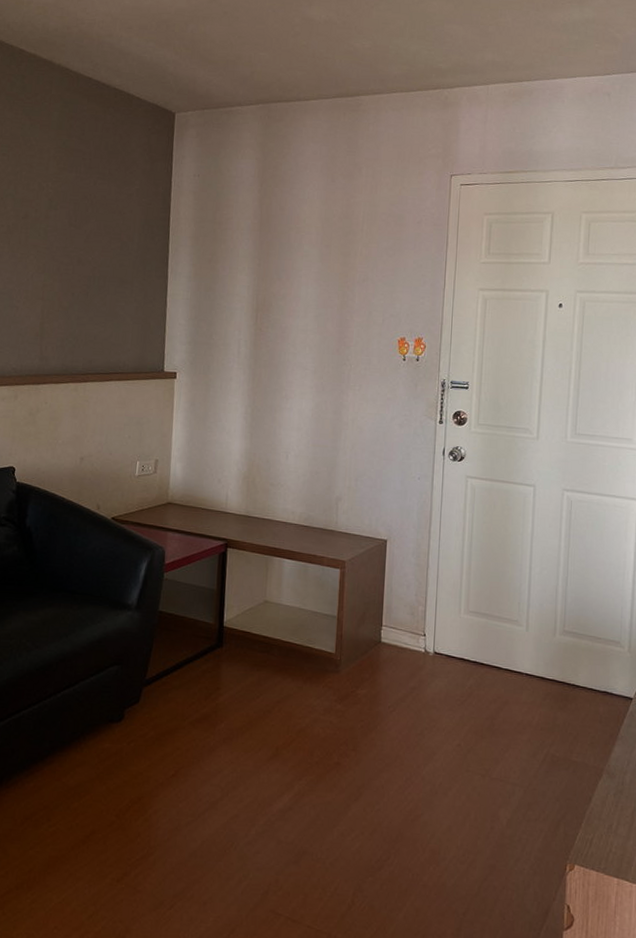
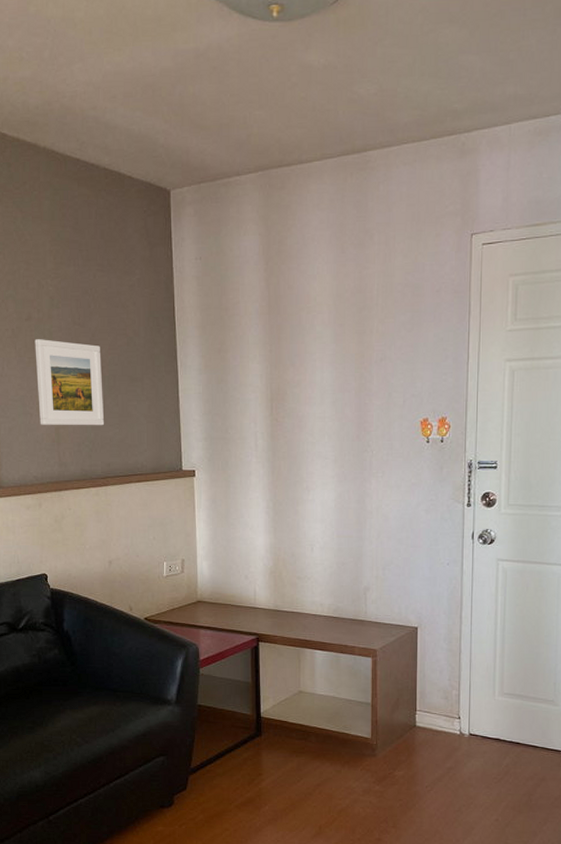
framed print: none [25,237,94,324] -> present [34,339,105,426]

